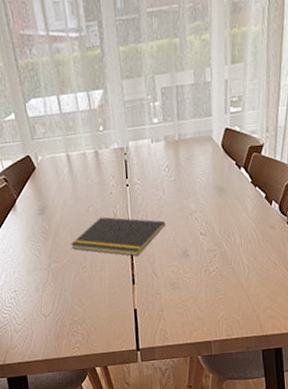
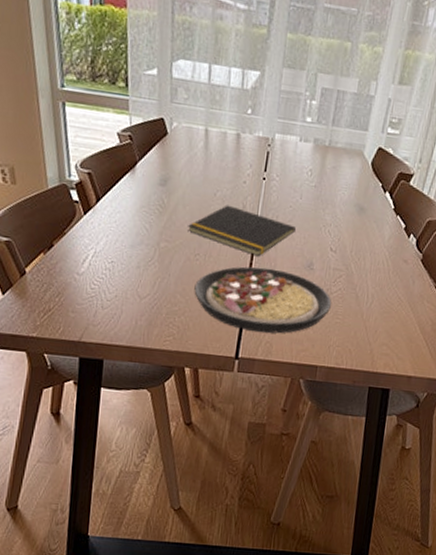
plate: none [88,263,212,324] -> present [194,266,332,334]

